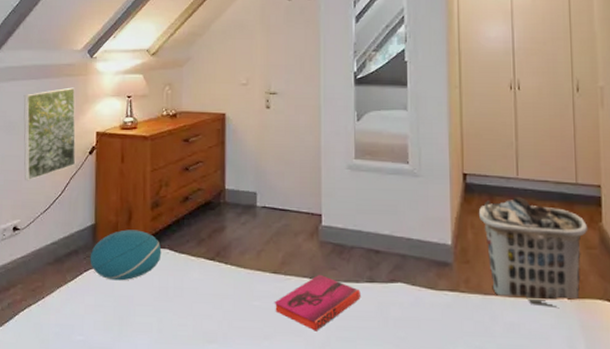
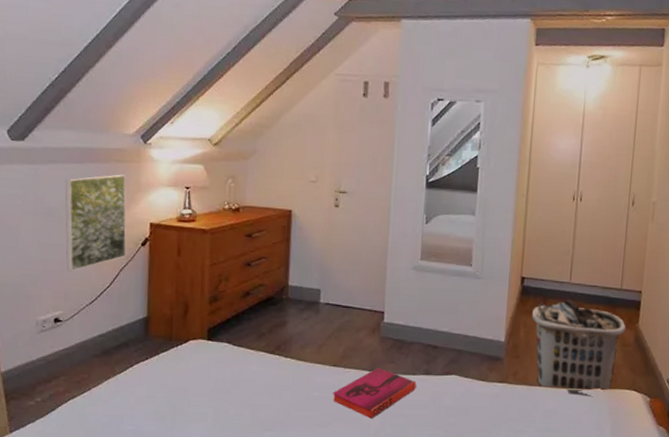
cushion: present [89,229,162,281] -> none [141,323,219,373]

